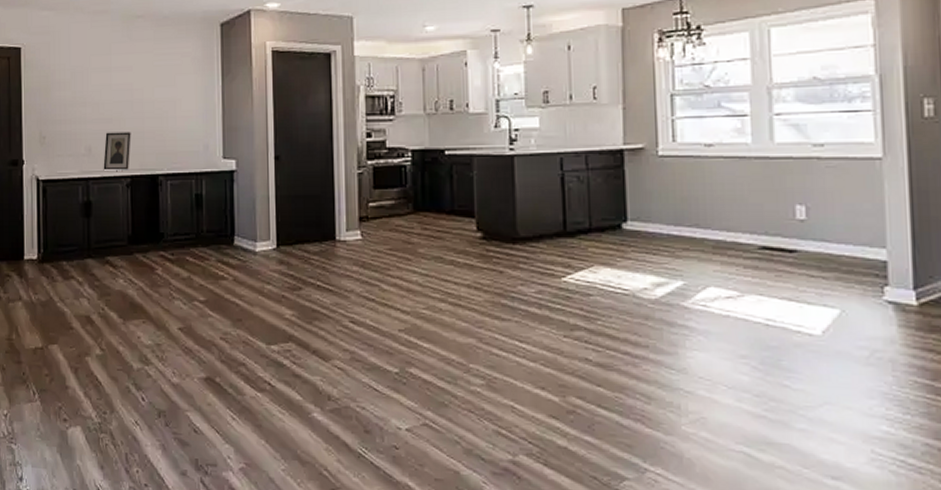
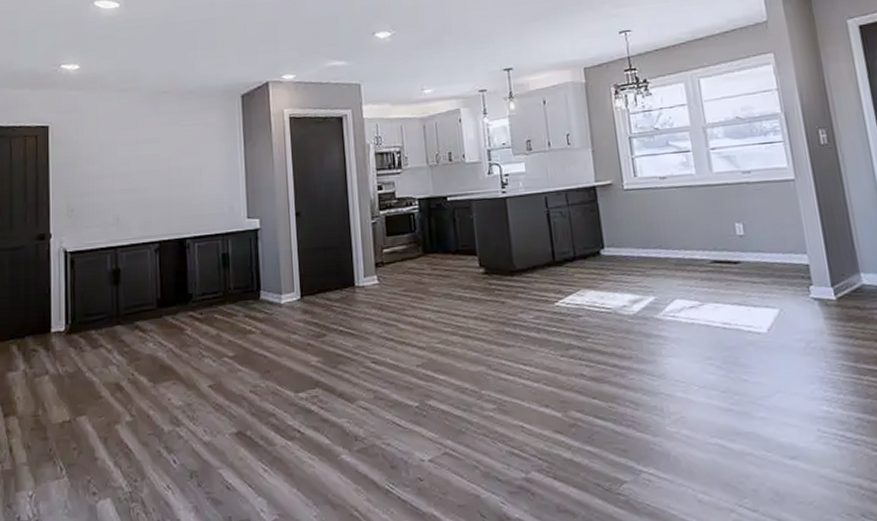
picture frame: present [103,132,131,171] -> none [131,199,159,238]

